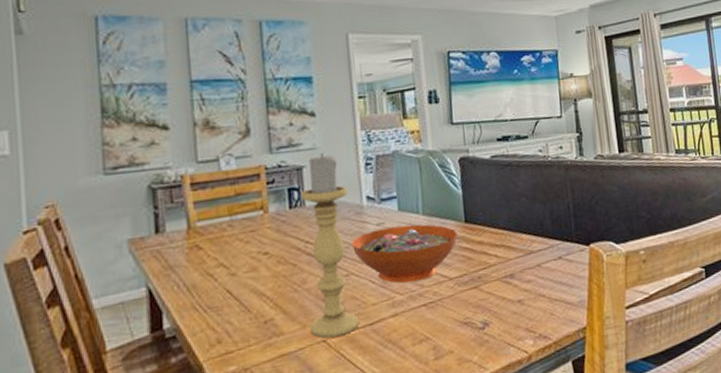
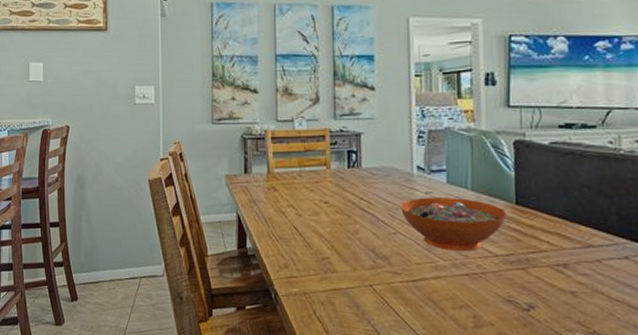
candle holder: present [301,153,360,338] -> none [358,123,403,285]

